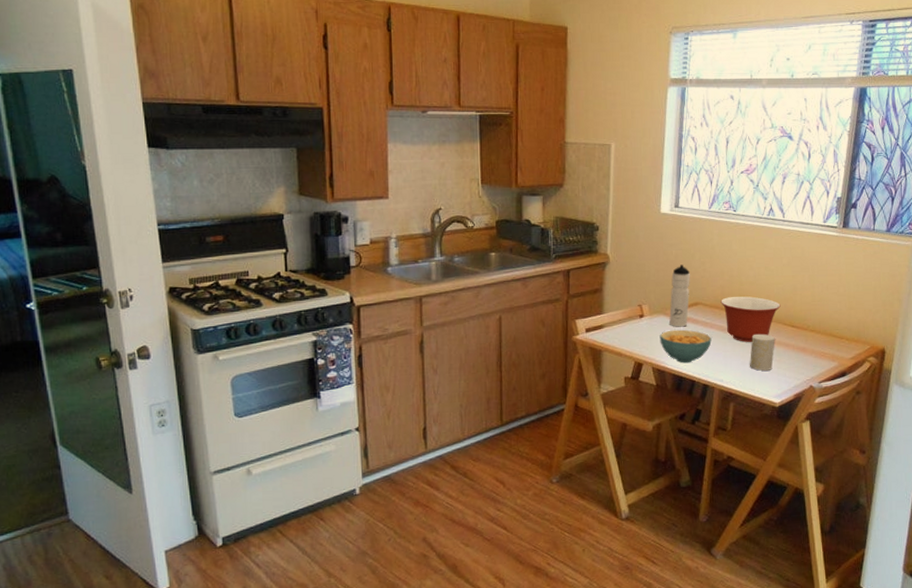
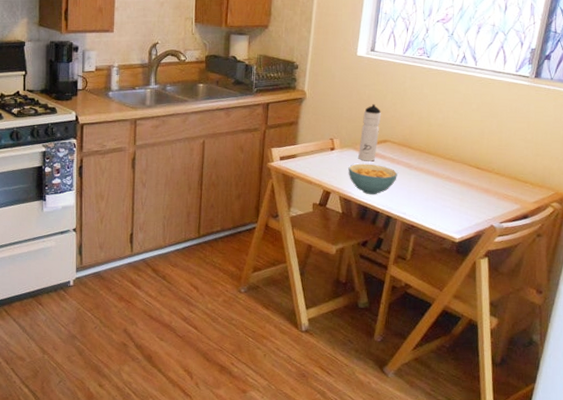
mixing bowl: present [720,296,781,342] -> none [408,137,467,180]
cup: present [750,333,775,371] -> none [433,172,459,208]

